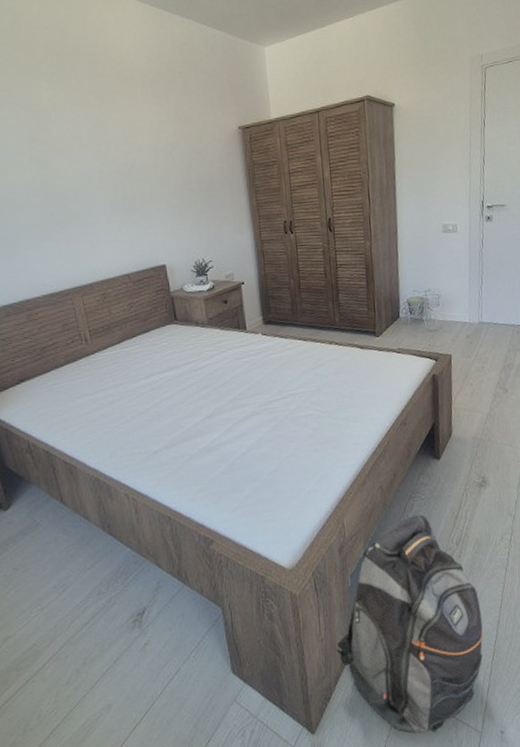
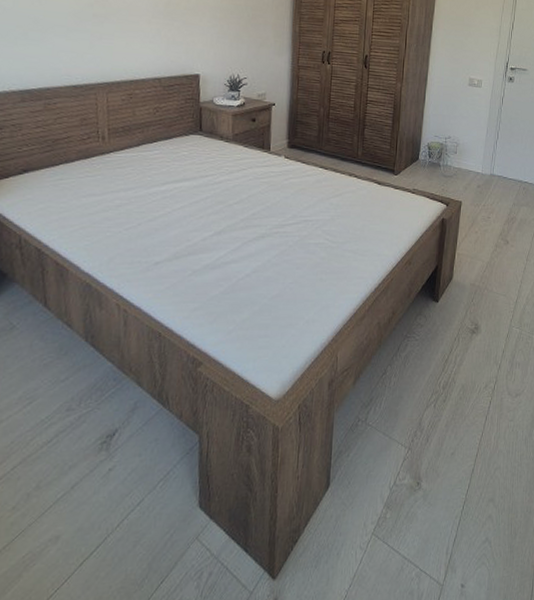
backpack: present [337,515,483,734] -> none [311,356,458,584]

